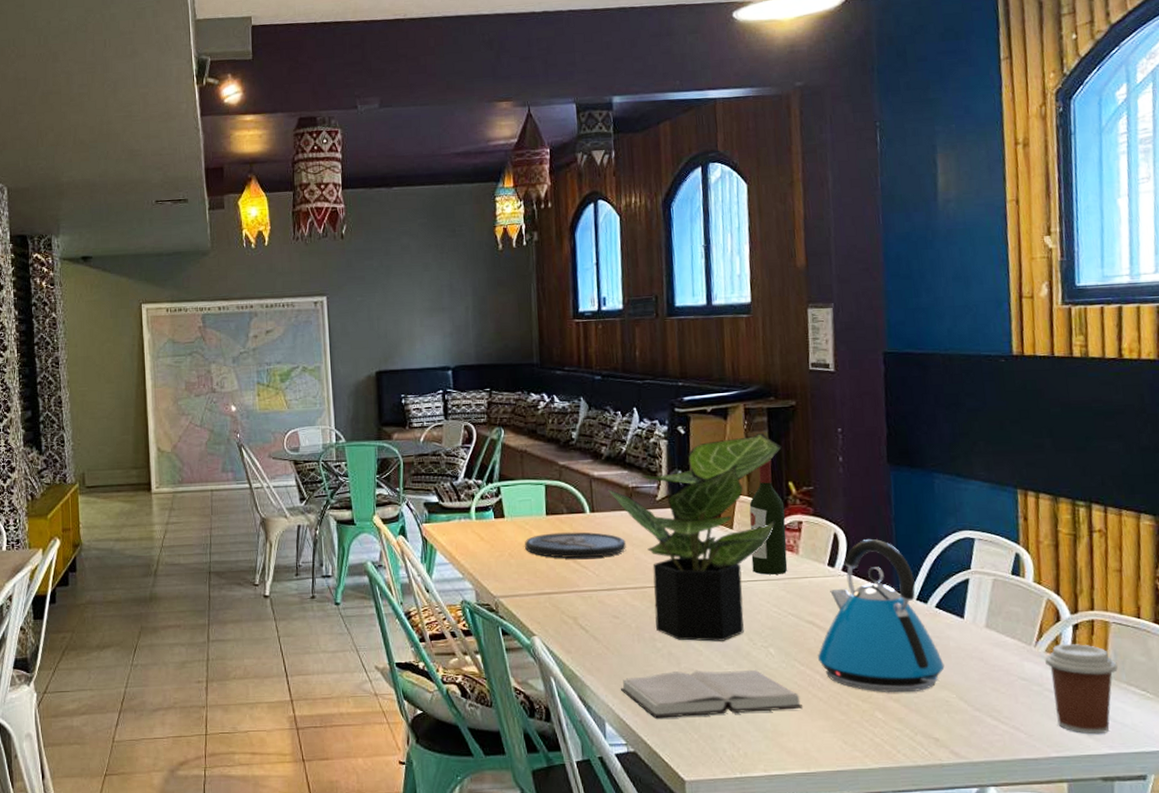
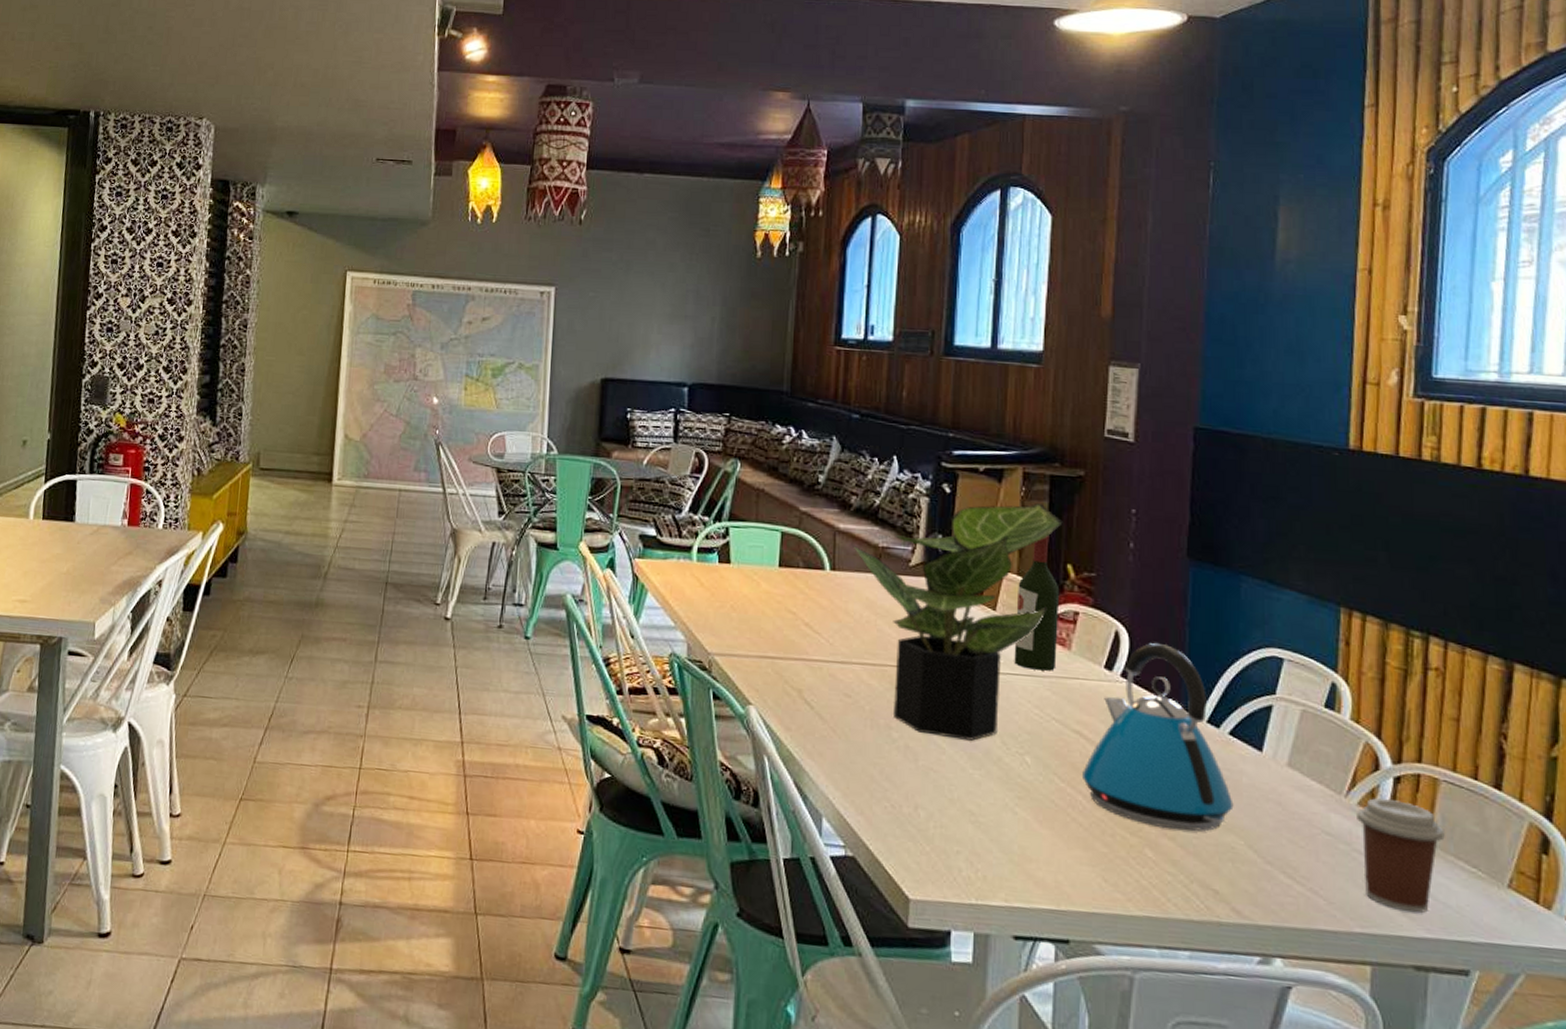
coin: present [525,532,626,559] -> none [750,588,868,624]
hardback book: present [621,670,802,719] -> none [845,768,1058,833]

